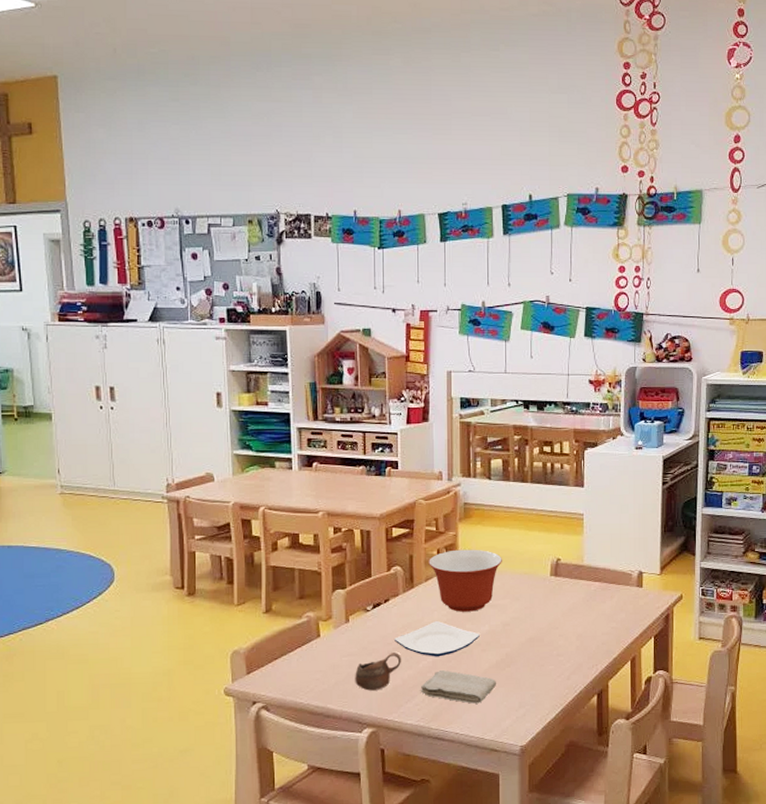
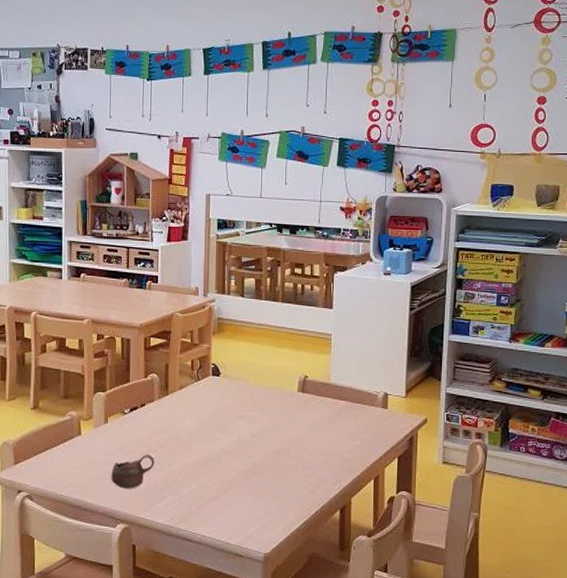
plate: present [393,620,480,657] -> none [148,427,229,462]
washcloth: present [420,670,497,704] -> none [171,475,244,509]
mixing bowl: present [429,549,502,612] -> none [183,361,252,421]

